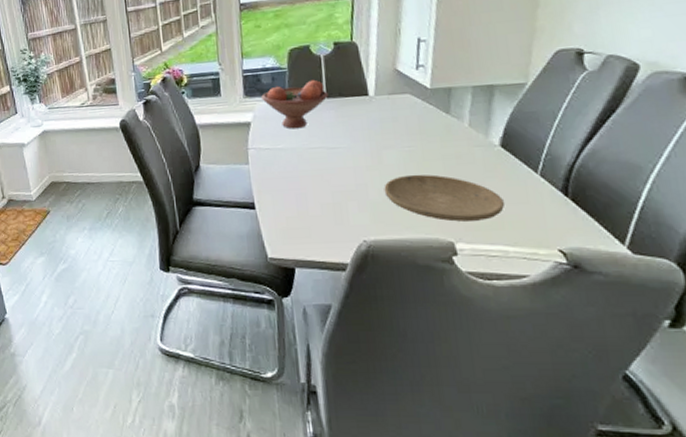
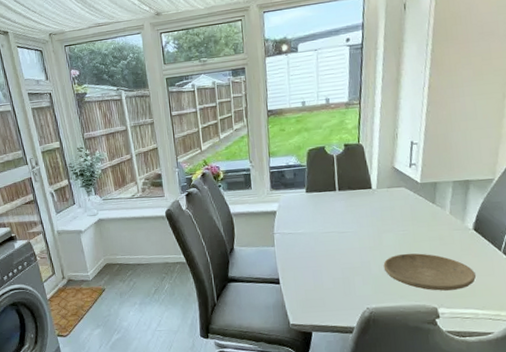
fruit bowl: present [261,79,328,129] -> none [285,175,340,217]

